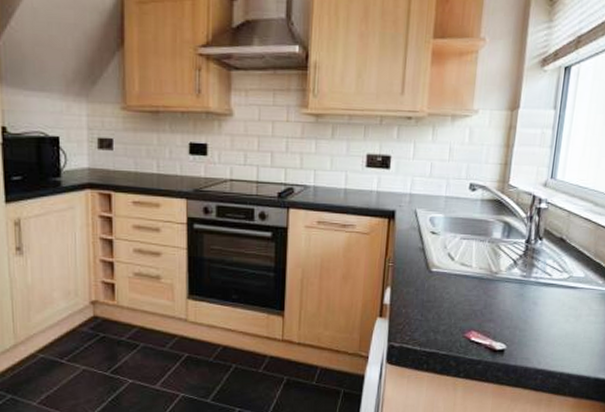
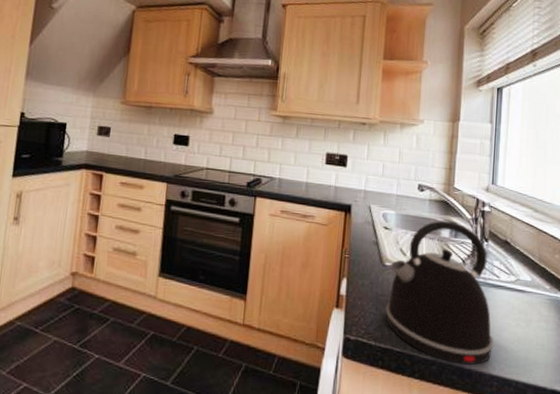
kettle: none [431,221,542,362] -> present [385,220,494,365]

